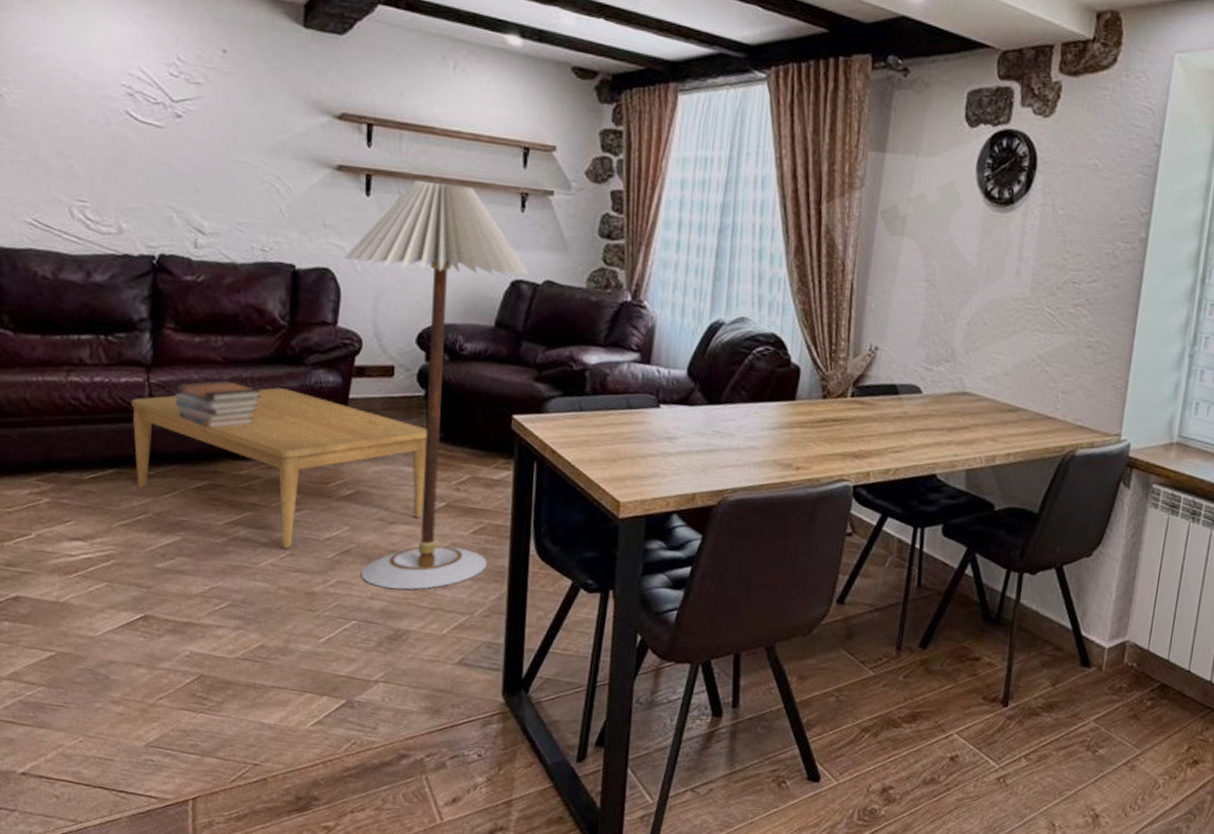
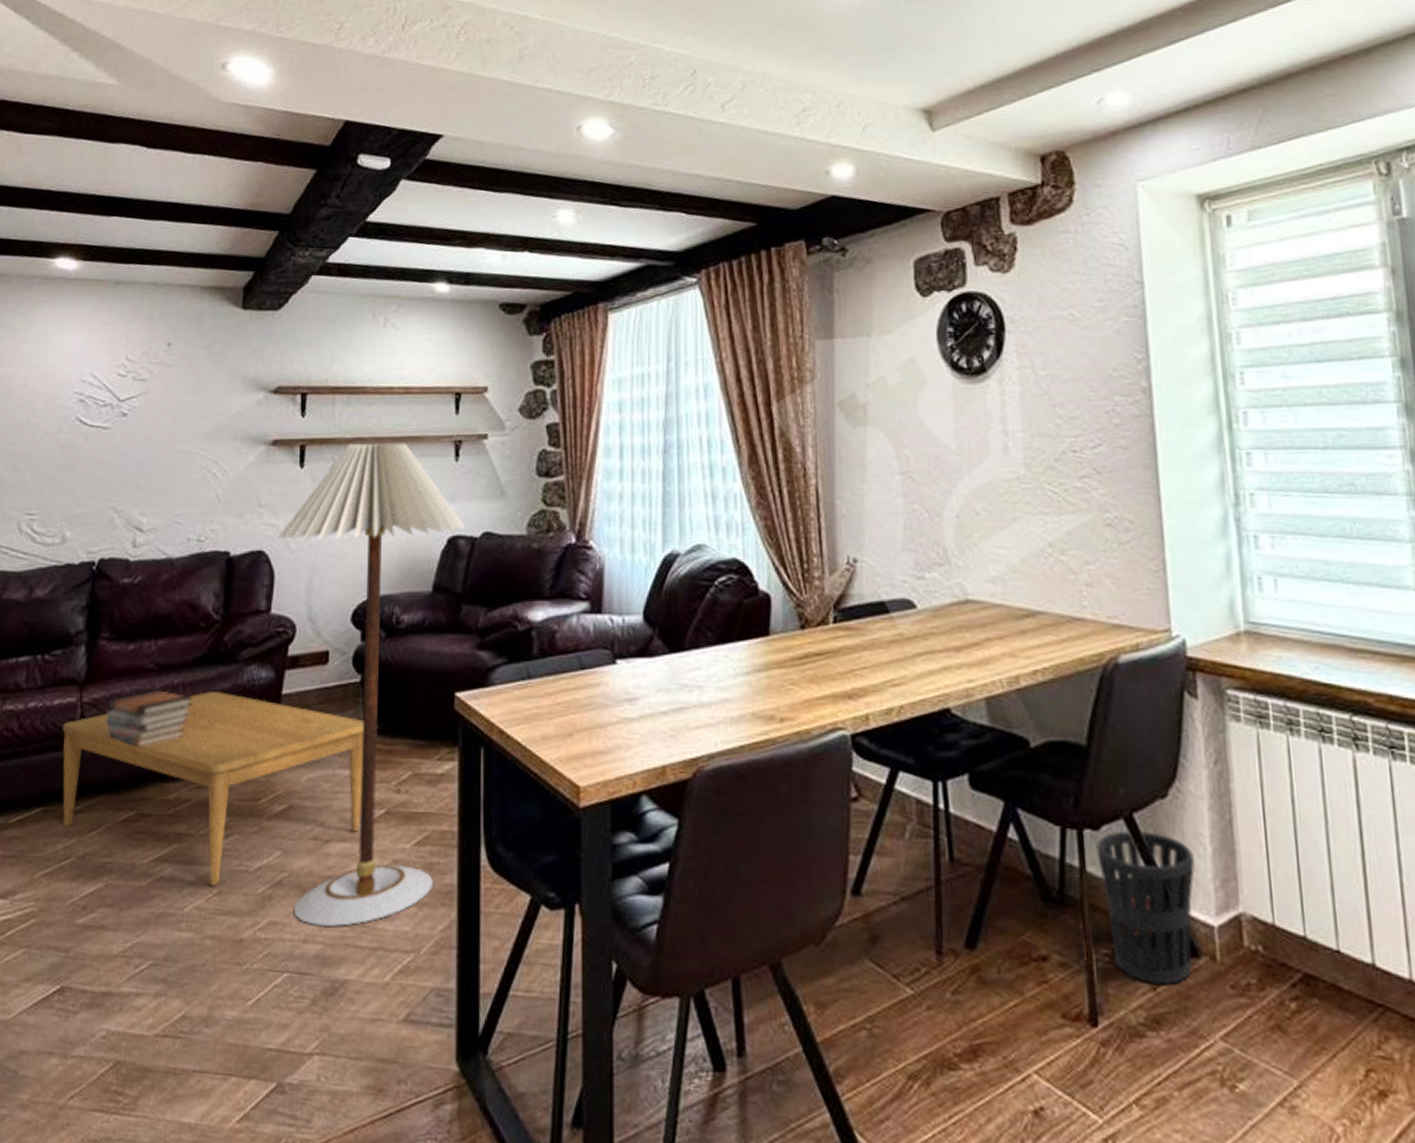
wastebasket: none [1029,577,1102,684] -> present [1096,831,1195,984]

